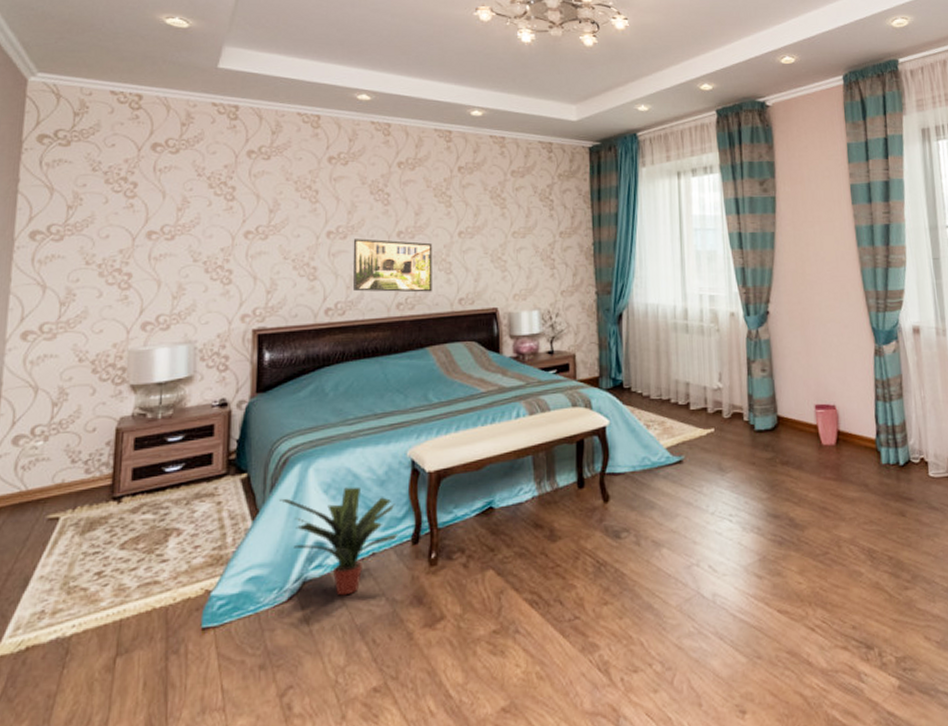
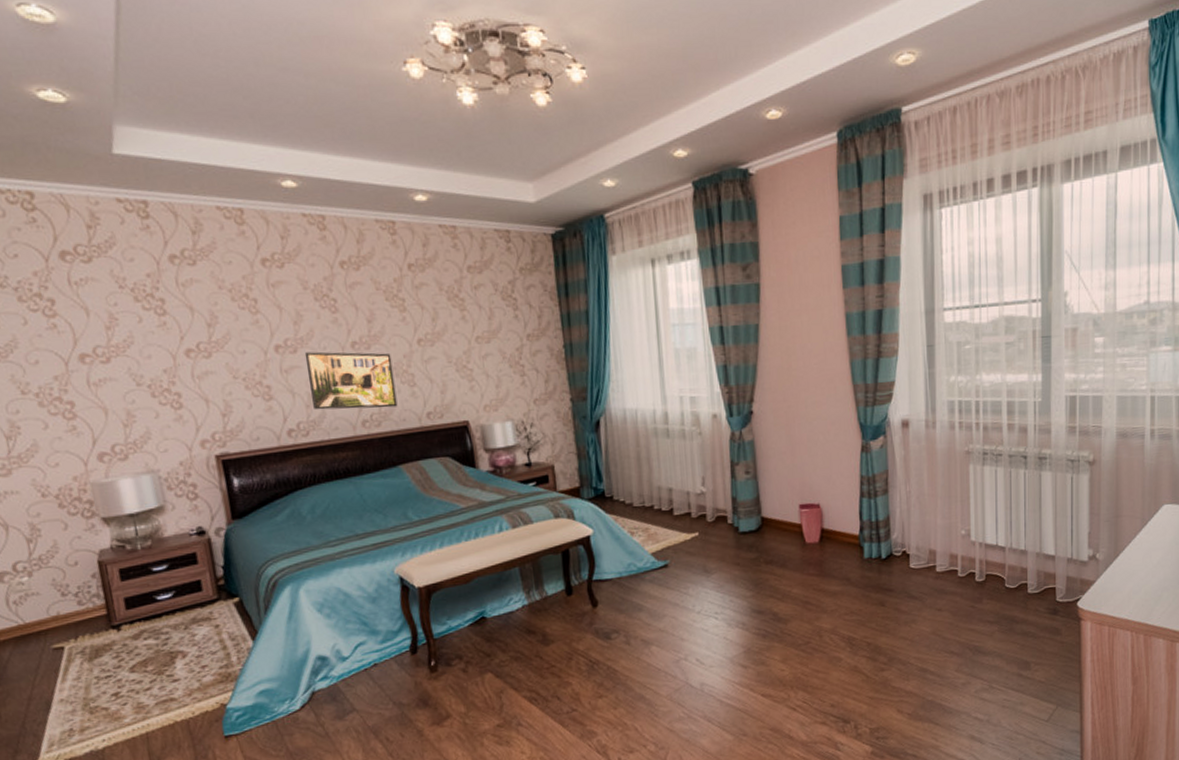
potted plant: present [280,486,398,596] -> none [276,604,396,703]

